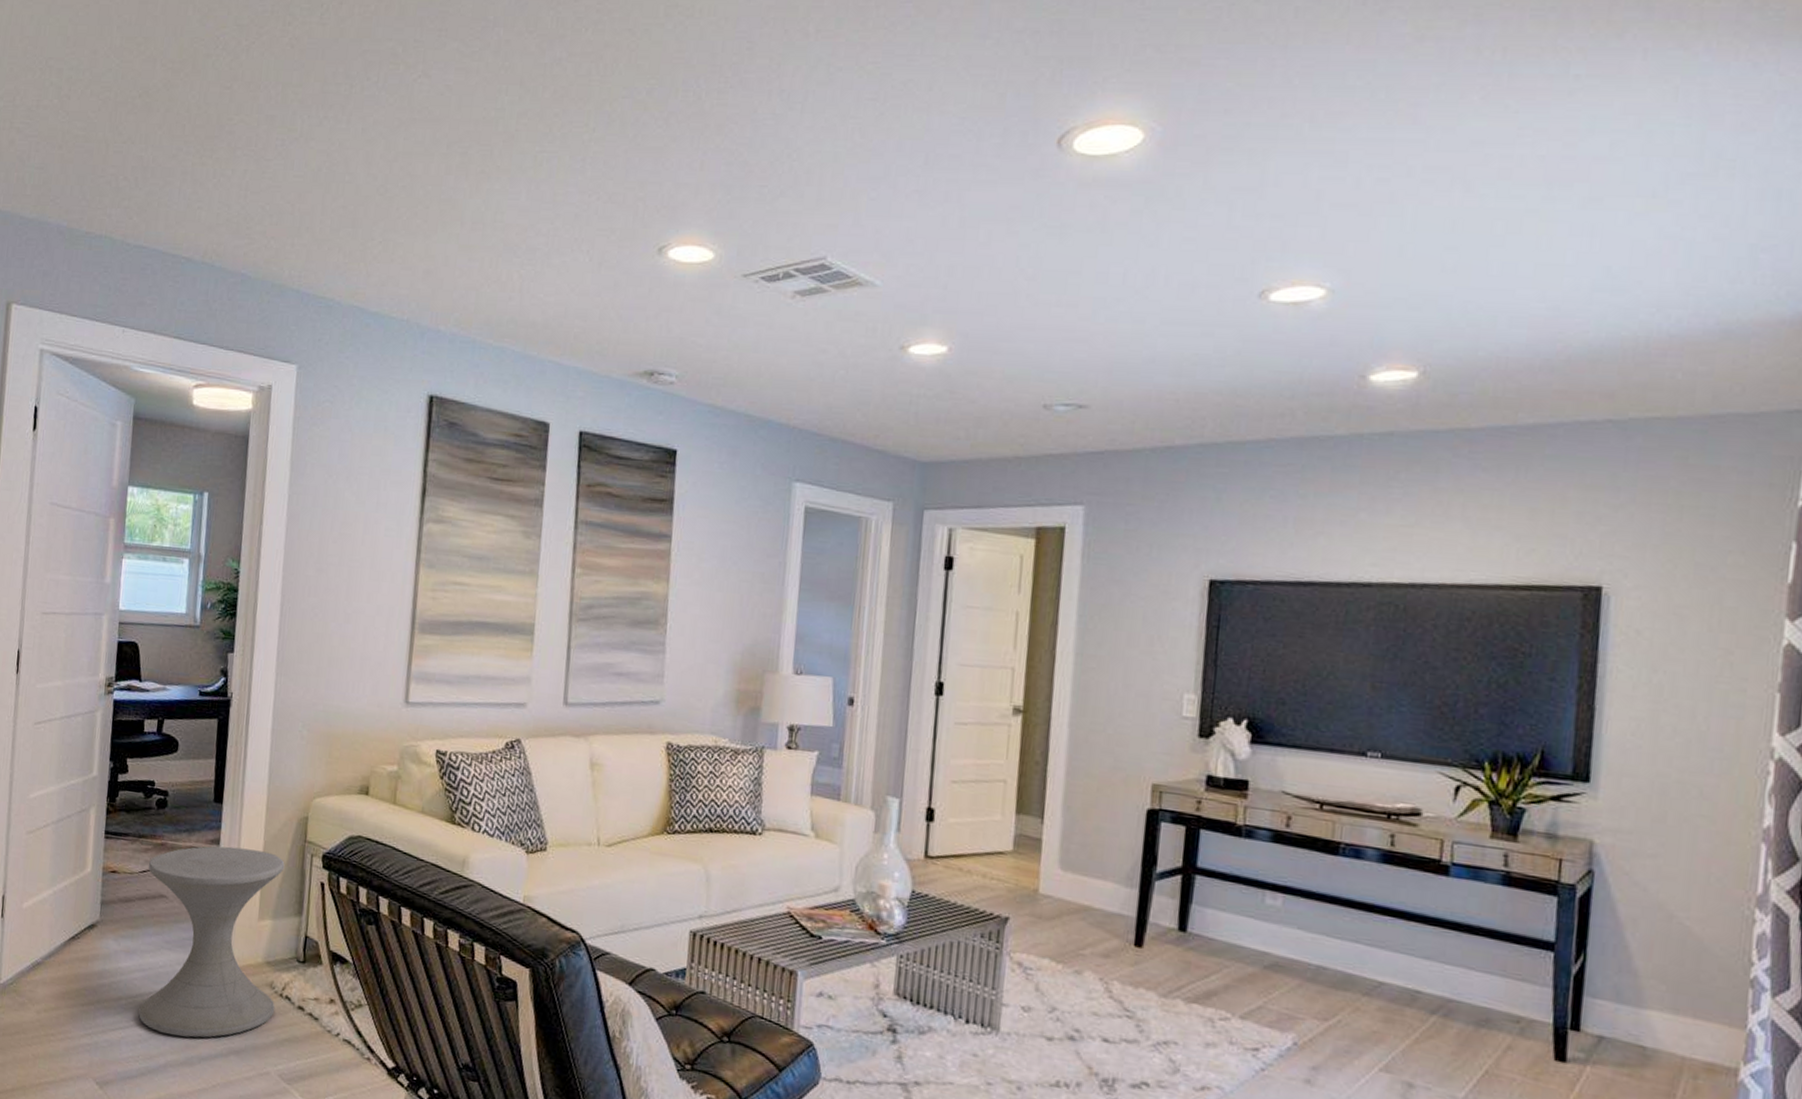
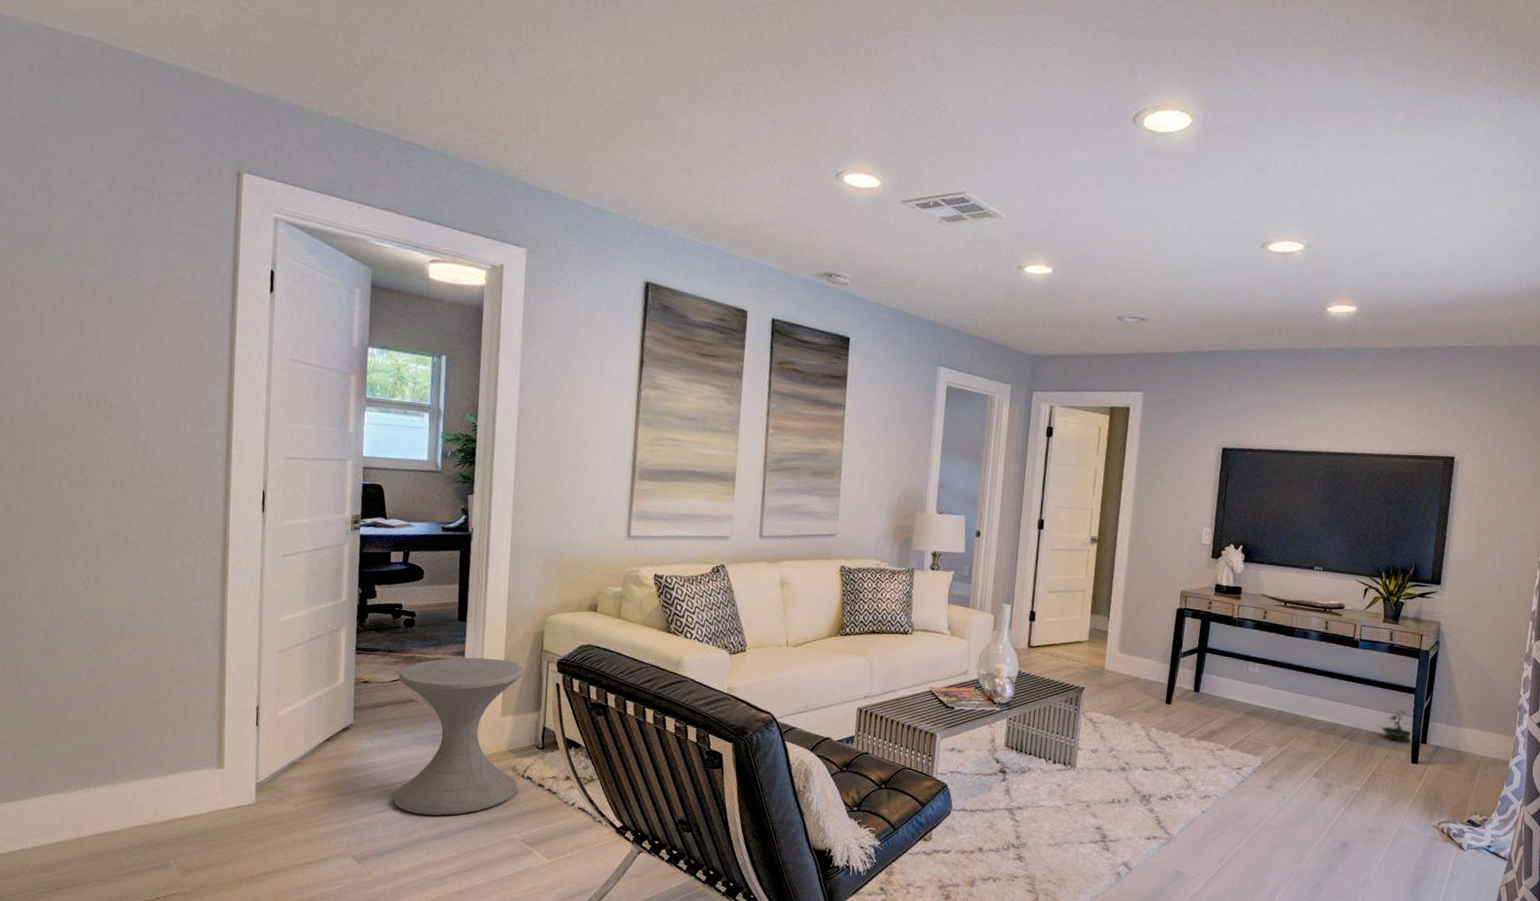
terrarium: none [1495,975,1553,1026] -> present [1380,710,1412,742]

